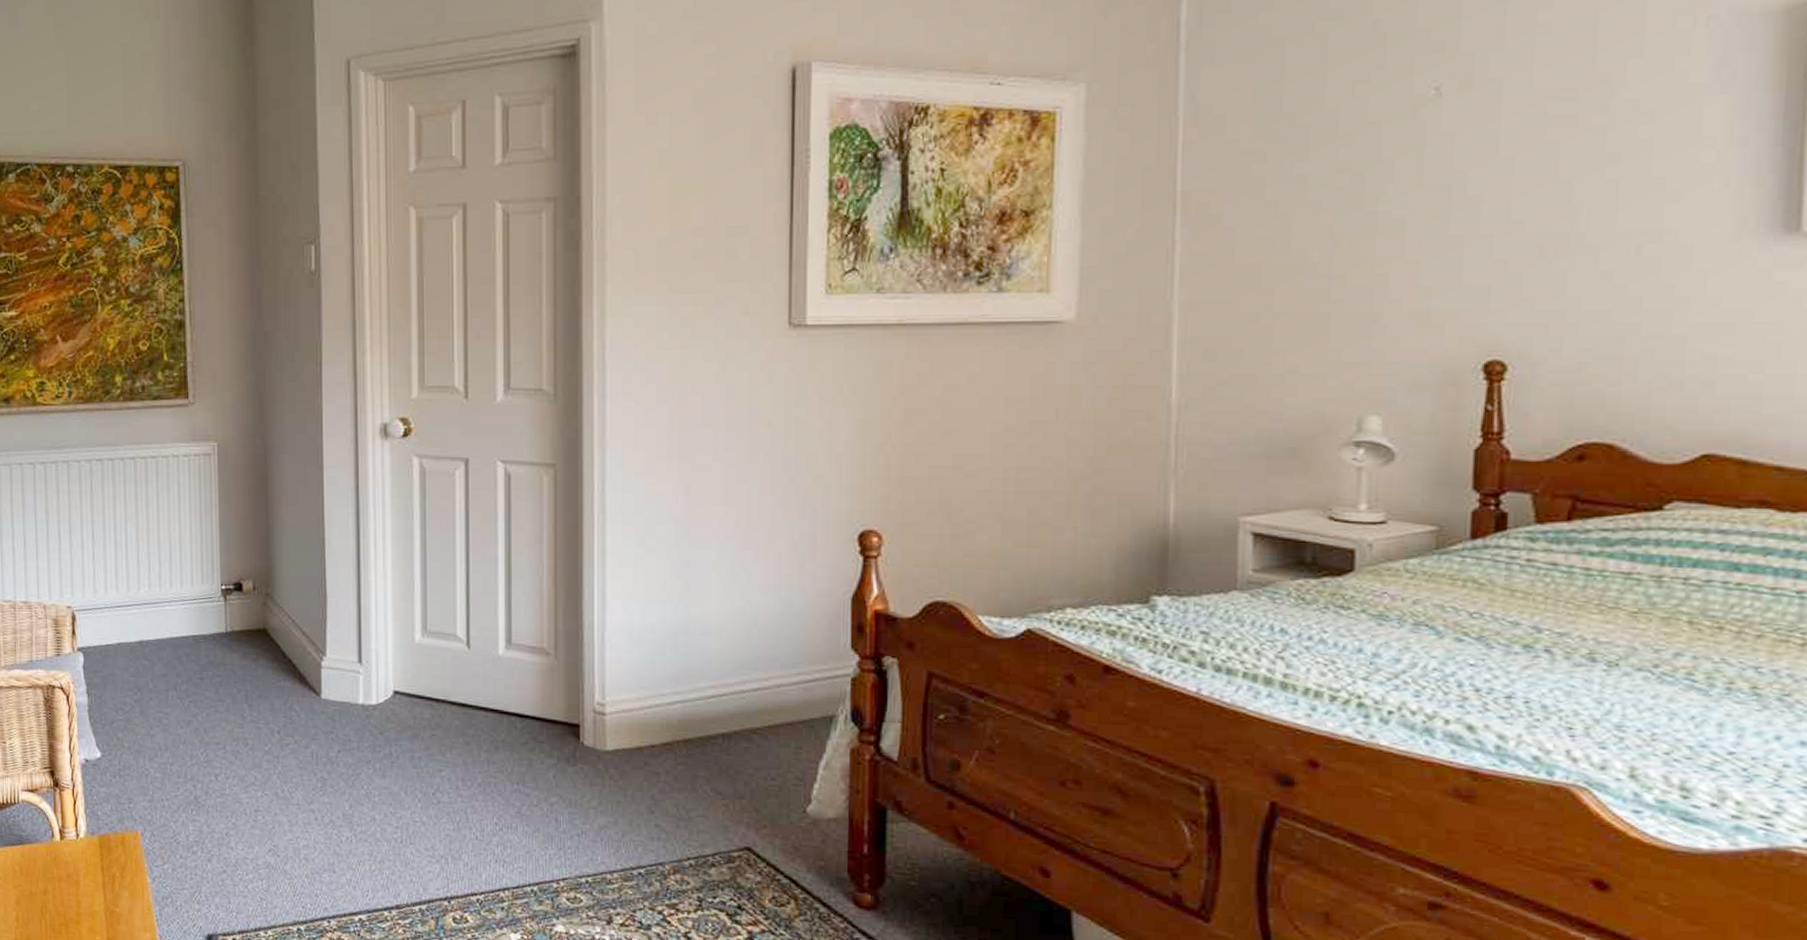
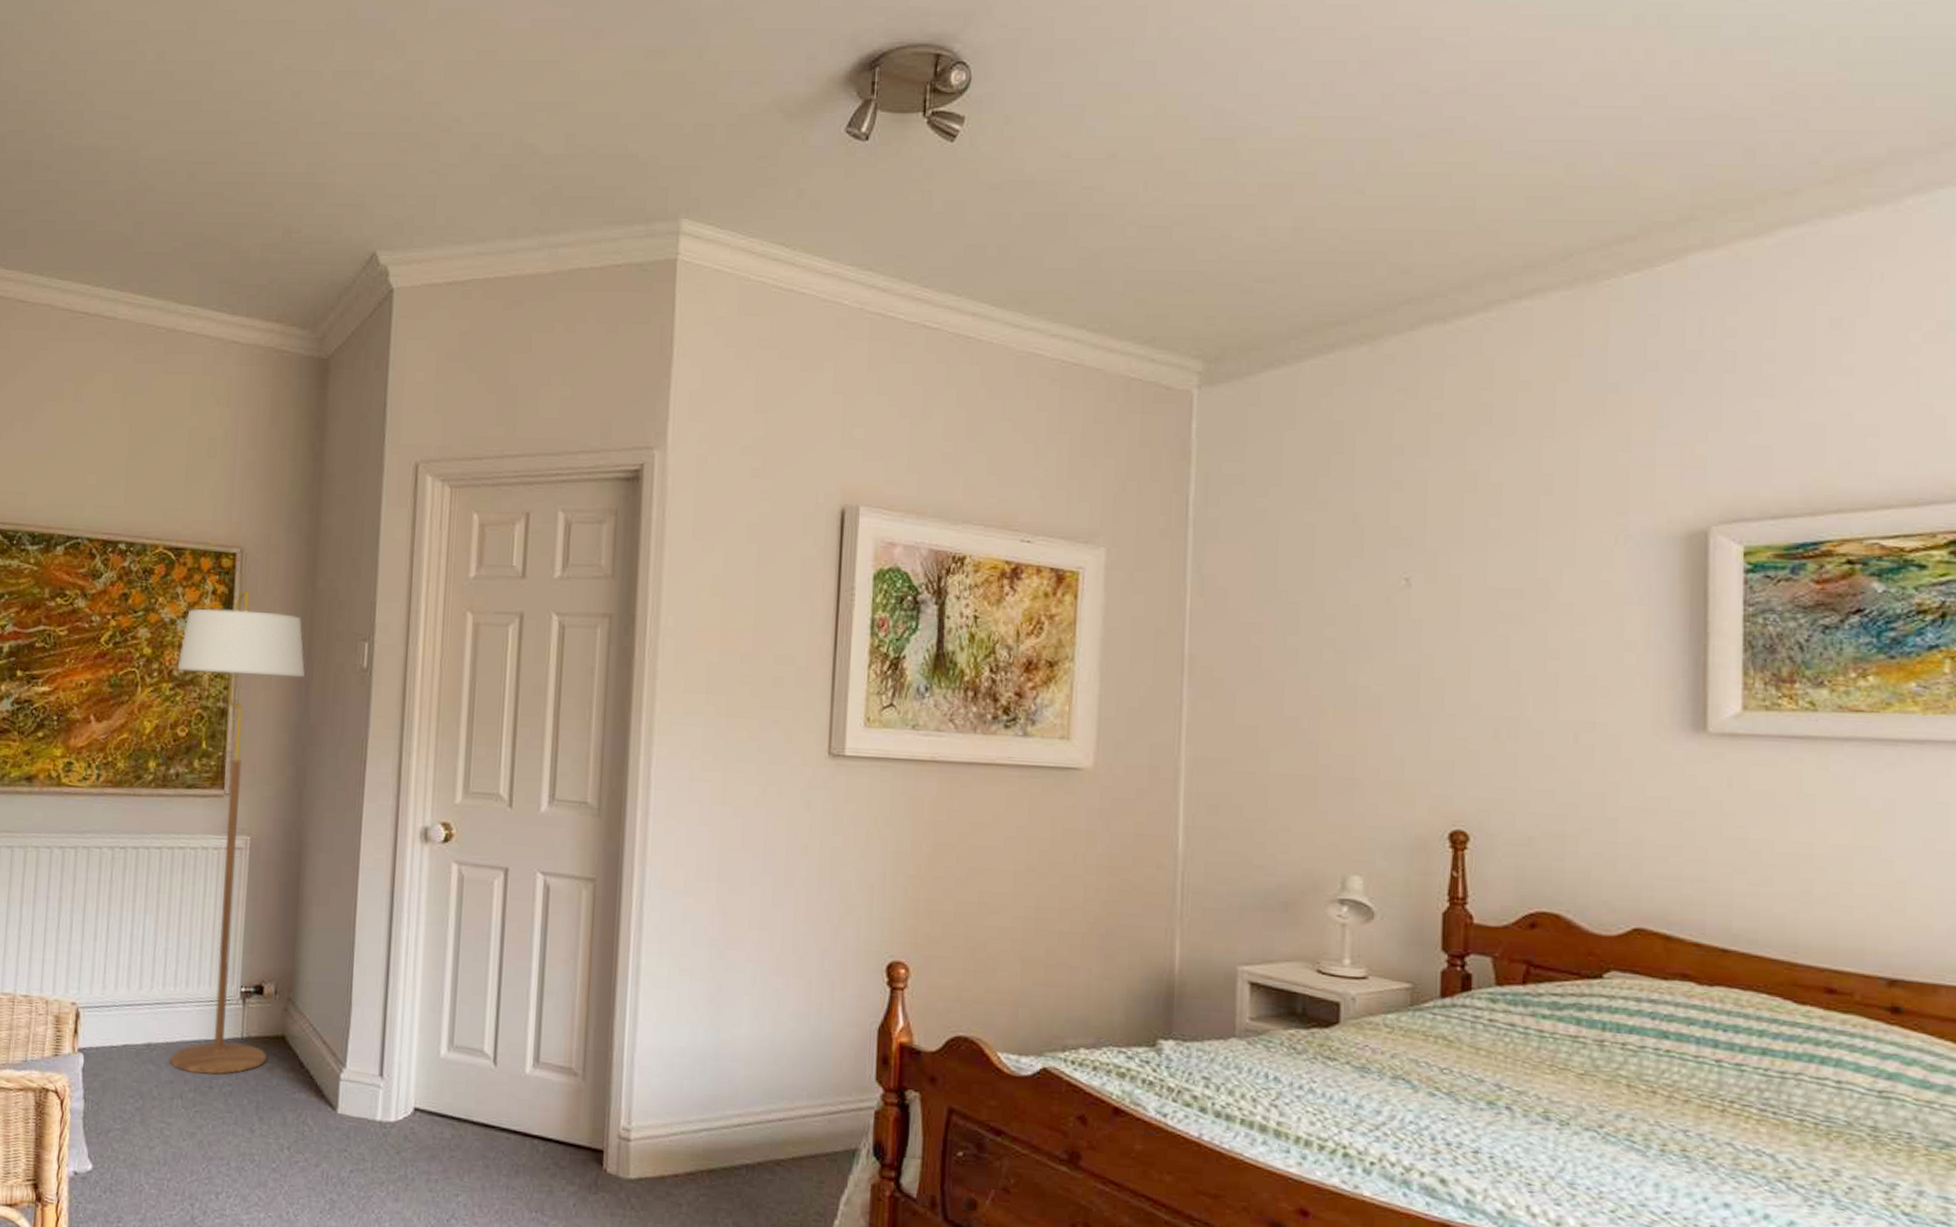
floor lamp: none [133,202,255,667] -> present [170,590,305,1075]

